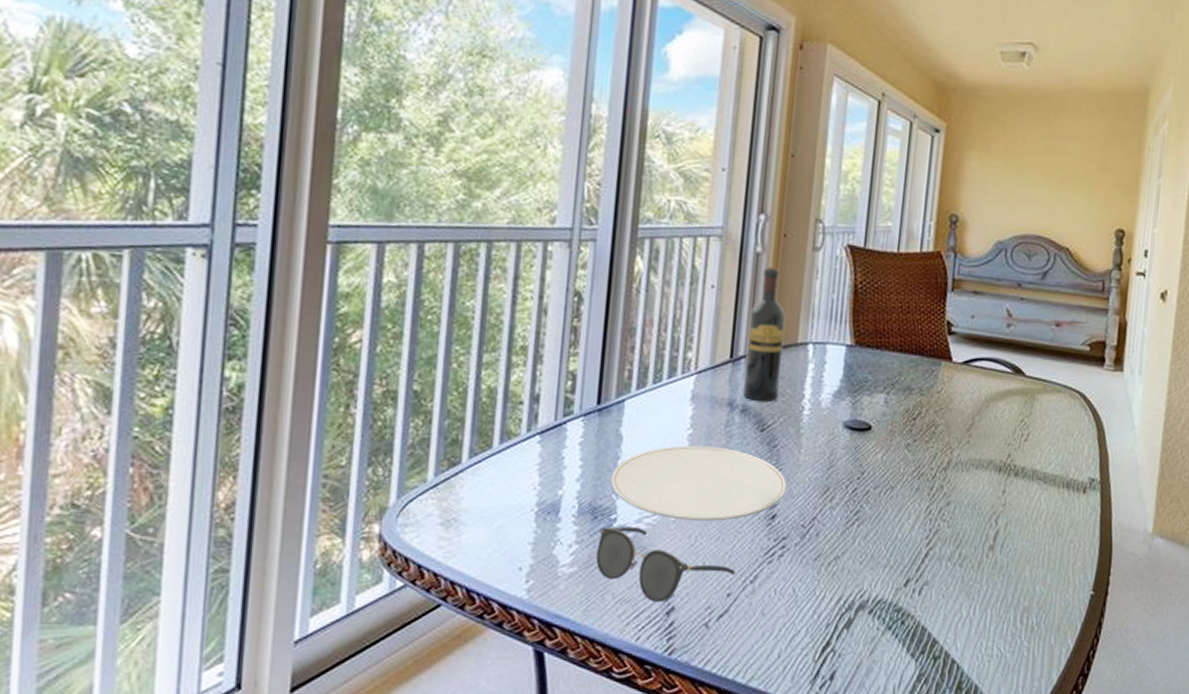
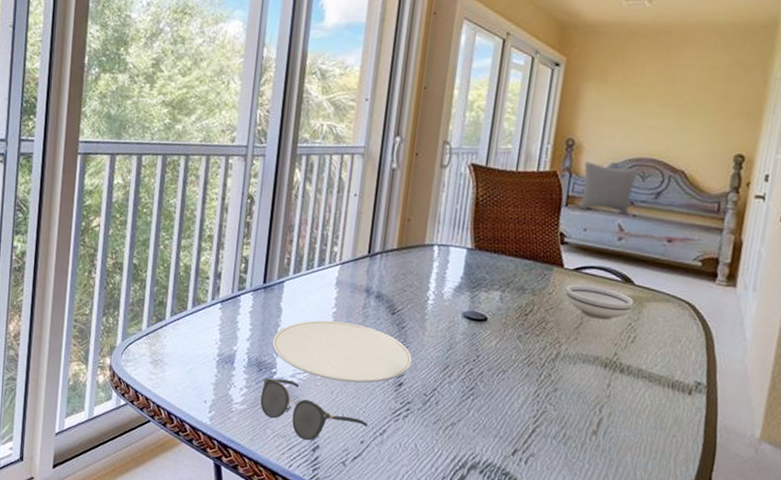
wine bottle: present [743,267,786,401] -> none [378,180,416,291]
bowl: none [955,379,1026,418] -> present [566,284,634,320]
cushion: none [967,239,1023,298] -> present [580,161,638,215]

